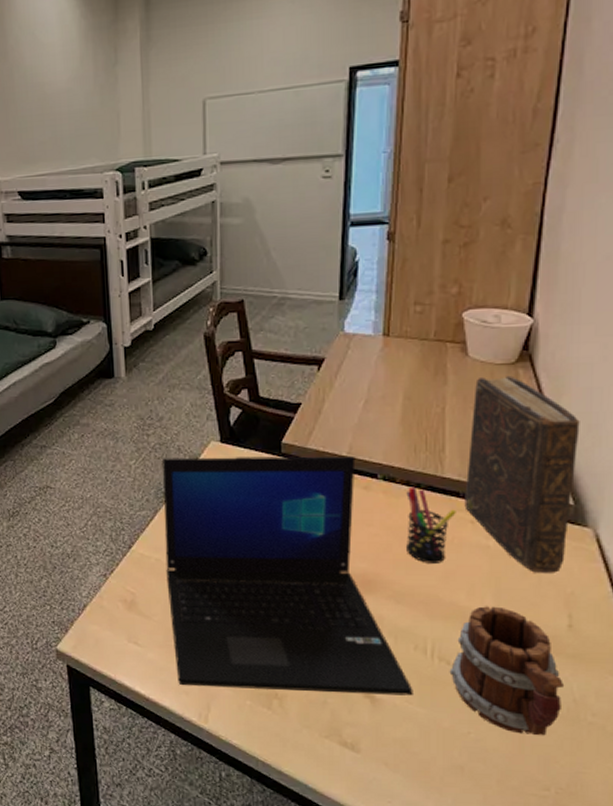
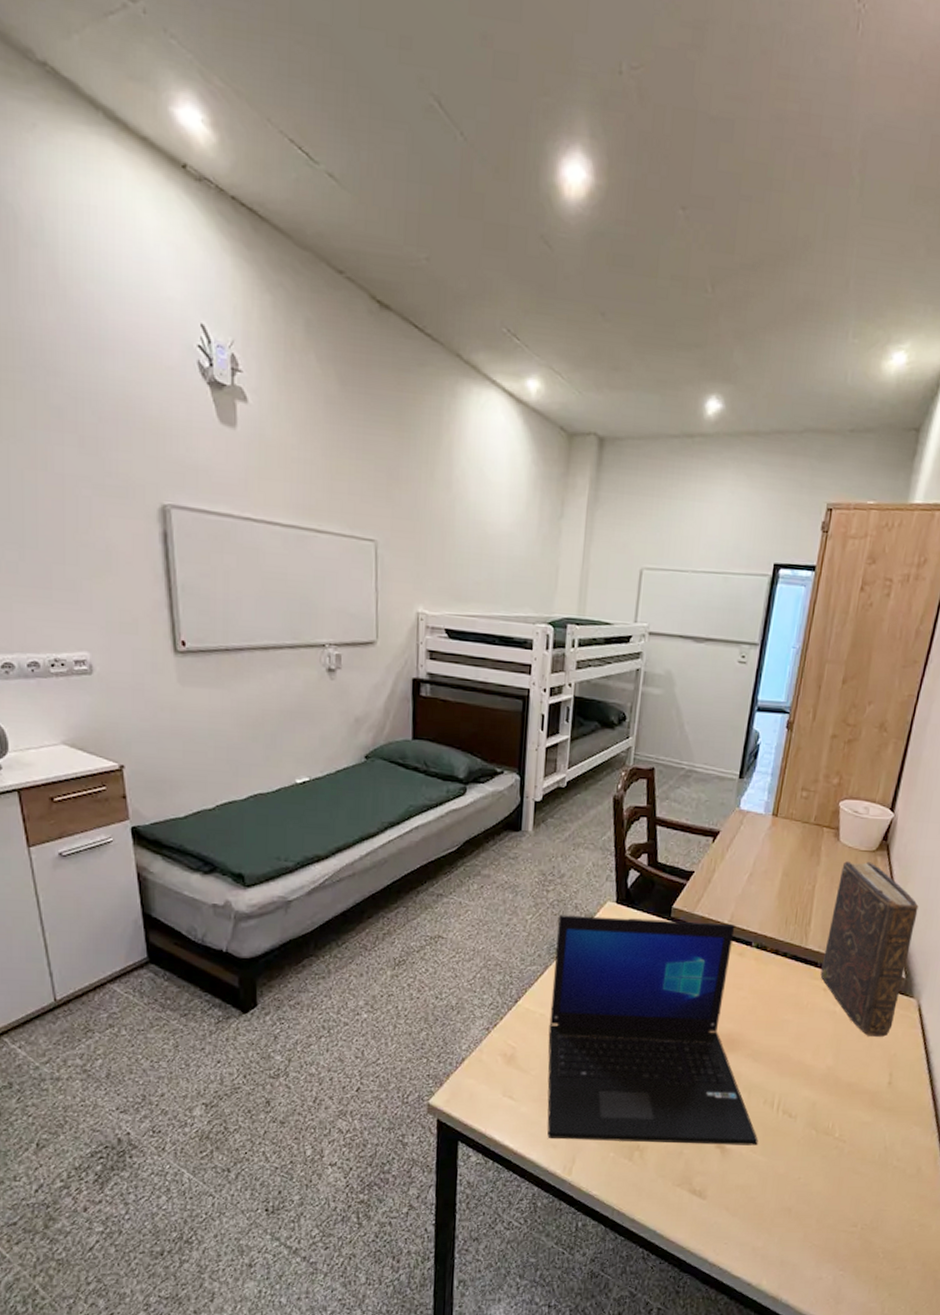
pen holder: present [405,486,456,563] -> none [767,955,813,1026]
mug: present [449,606,563,736] -> none [790,1065,879,1179]

